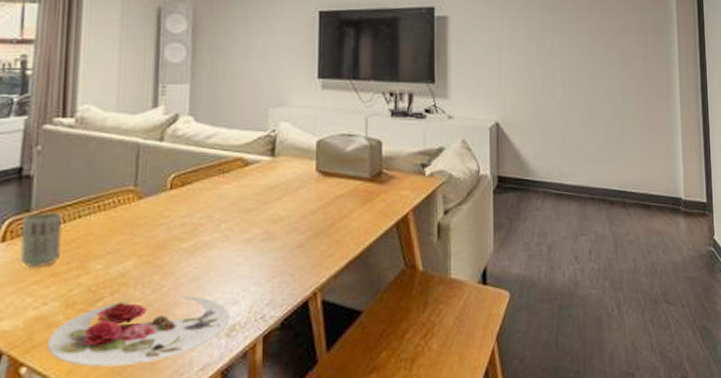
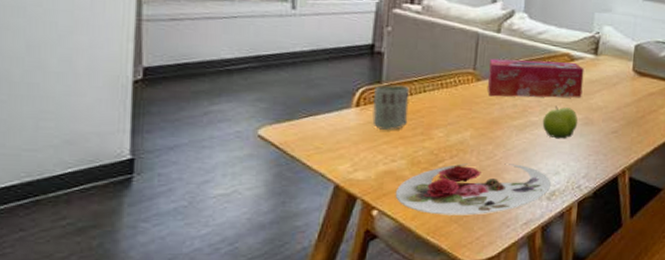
tissue box: none [151,169,261,216] -> present [488,58,584,98]
fruit: none [216,220,256,260] -> present [542,106,578,139]

